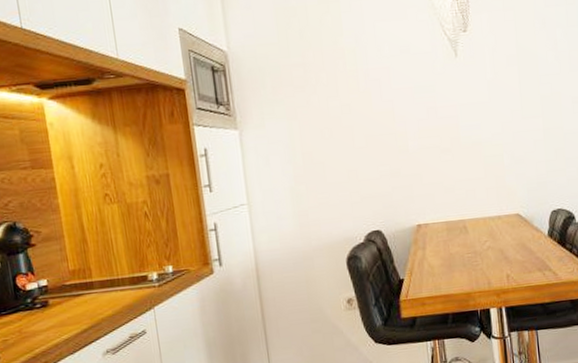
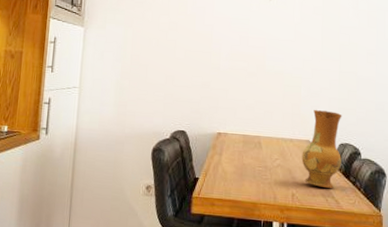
ceramic jug: none [512,176,556,262] -> present [301,109,342,189]

